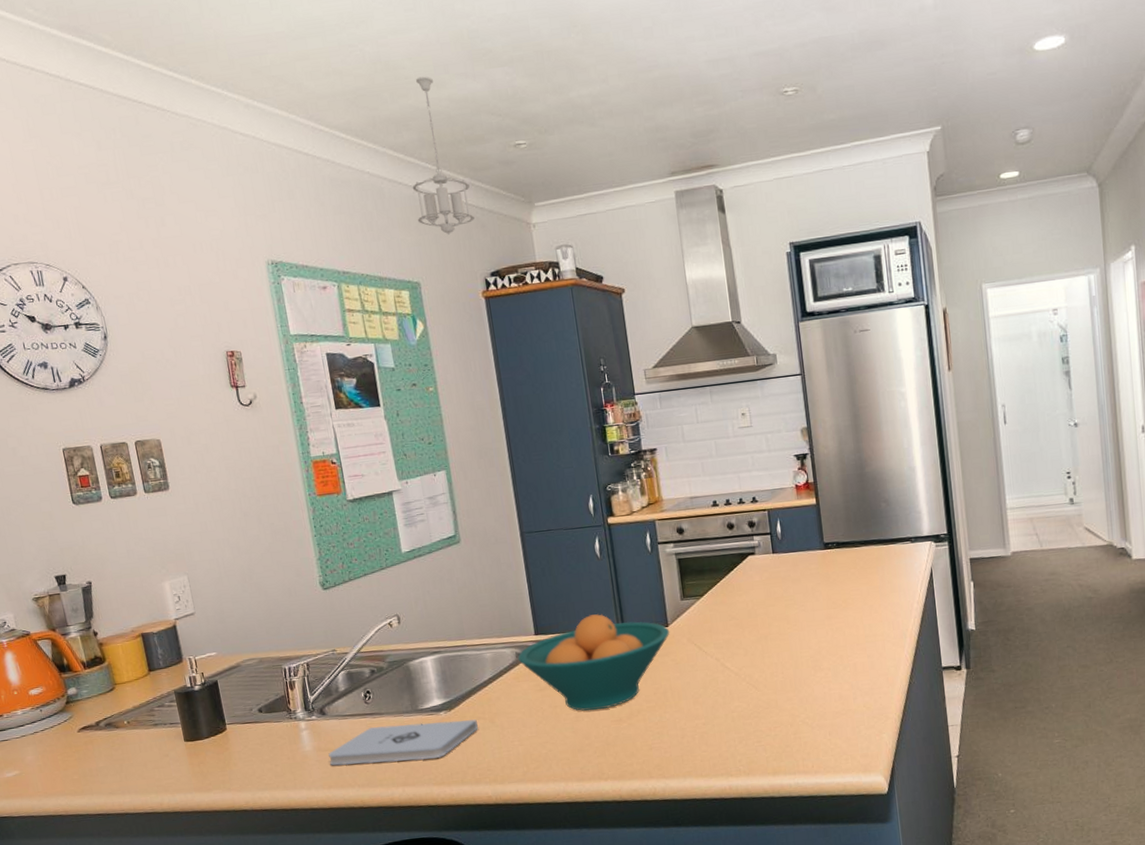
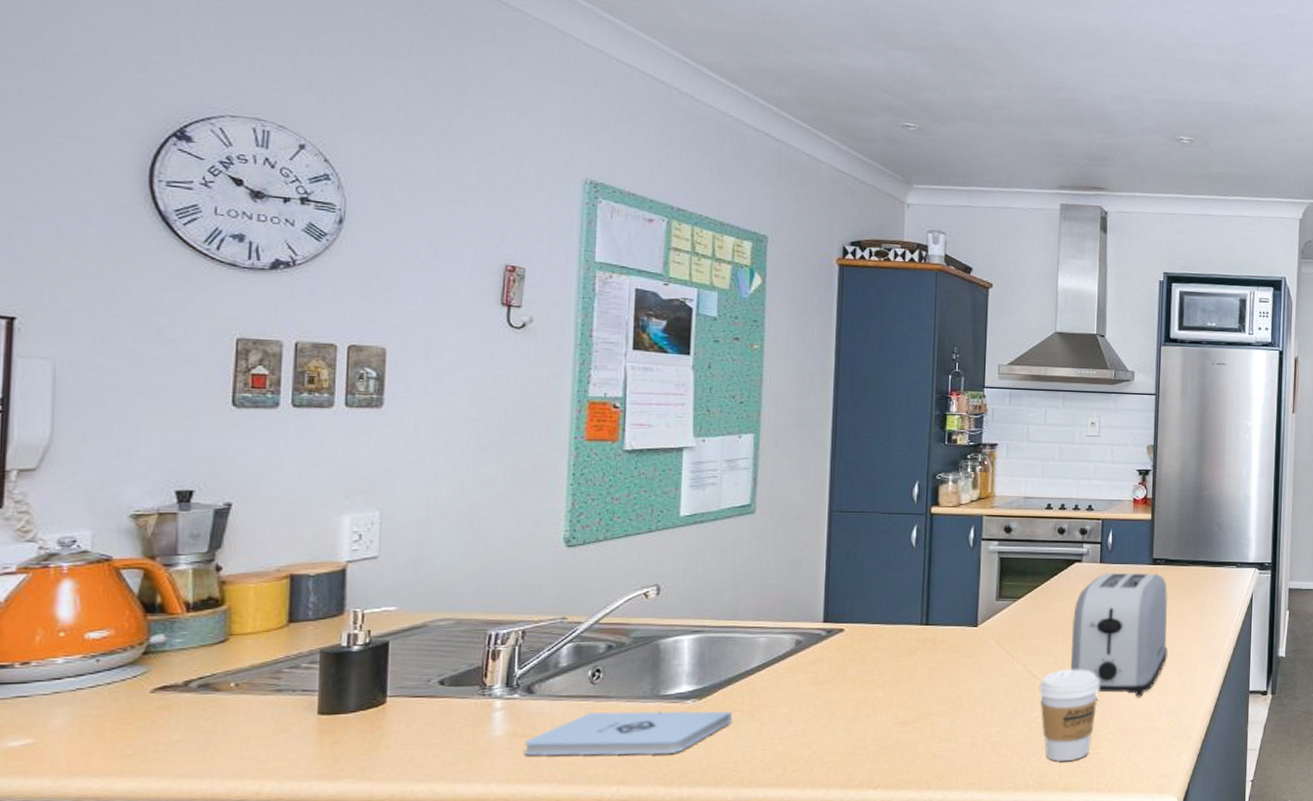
pendant light: present [412,76,475,235] -> none [778,38,845,196]
fruit bowl: present [517,614,670,711] -> none [797,606,978,711]
coffee cup: none [734,658,792,747] -> present [1039,669,1100,761]
toaster: none [755,558,853,681] -> present [1070,572,1168,697]

